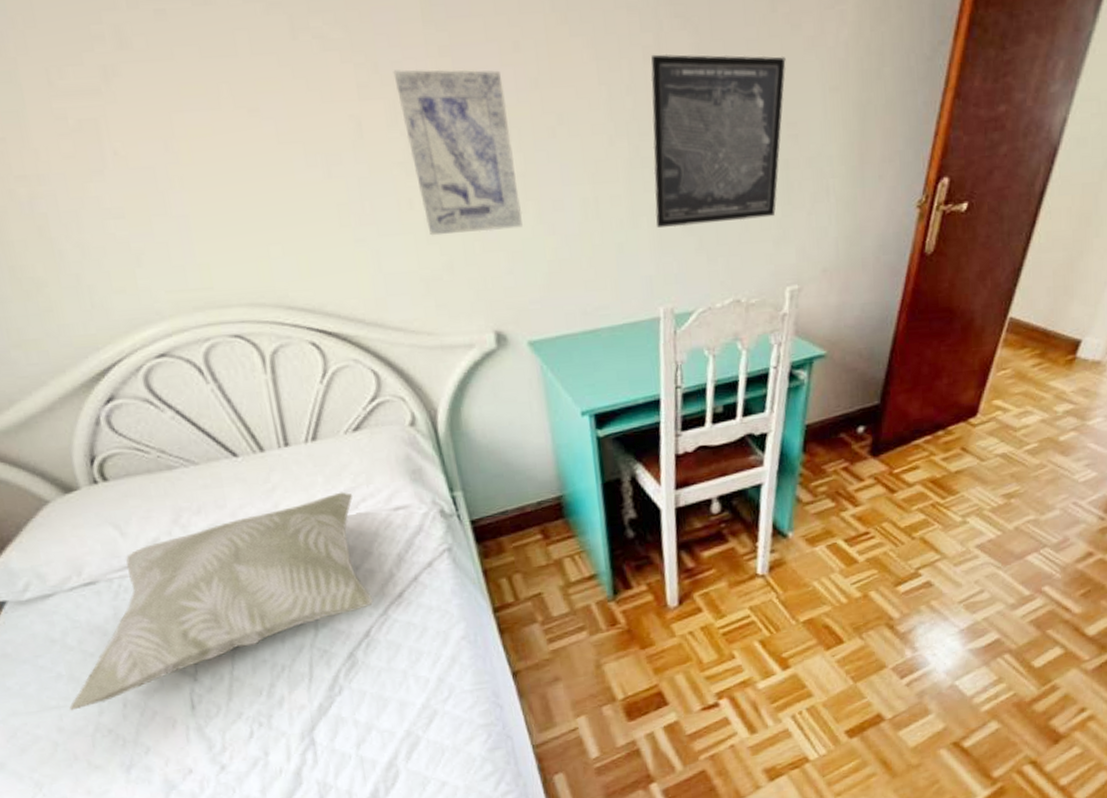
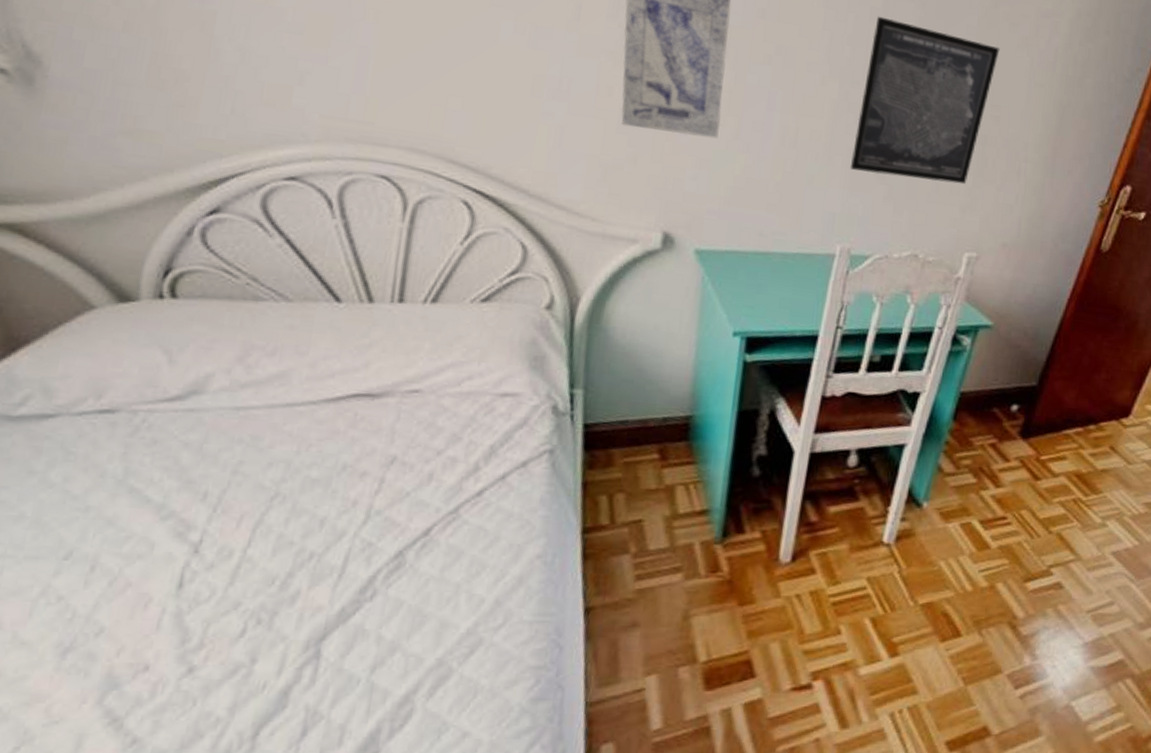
decorative pillow: present [69,492,374,711] -> none [17,363,458,564]

